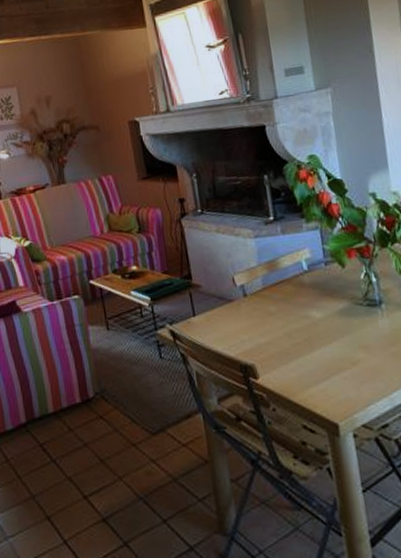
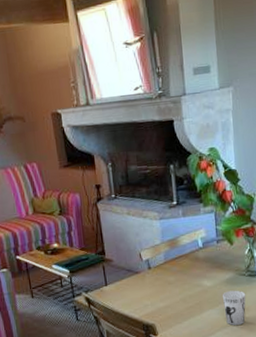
cup: none [337,323,368,369] -> present [223,290,246,326]

